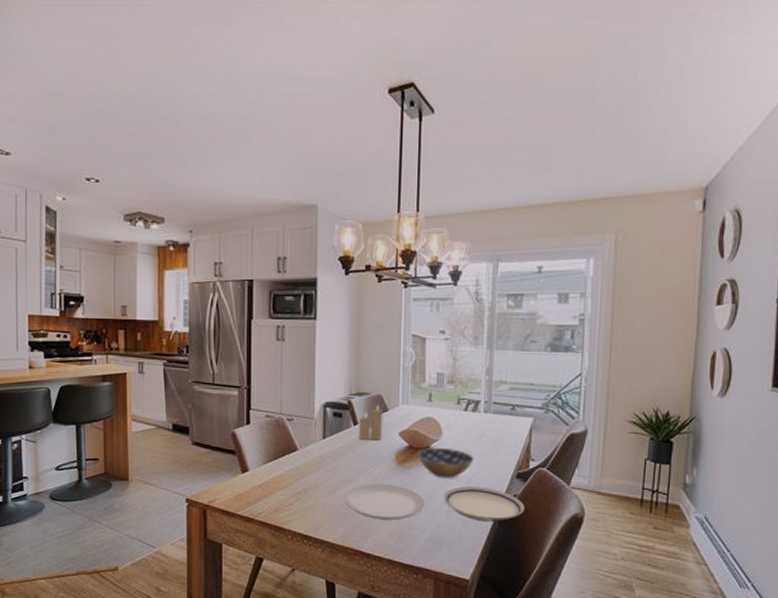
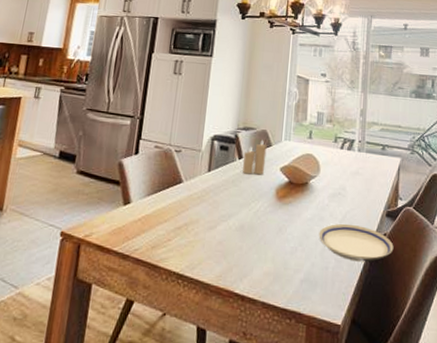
plate: present [344,484,425,520] -> none [223,219,301,259]
bowl: present [417,448,474,478] -> none [296,184,348,215]

